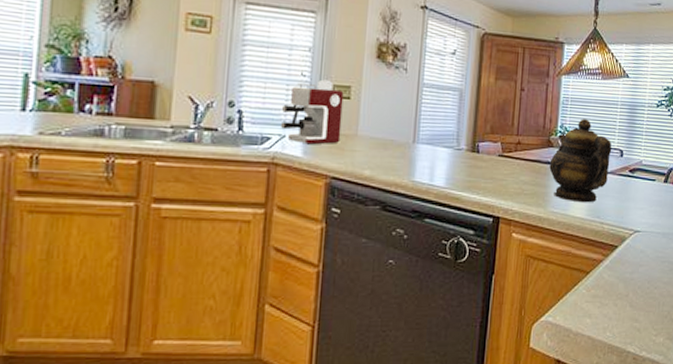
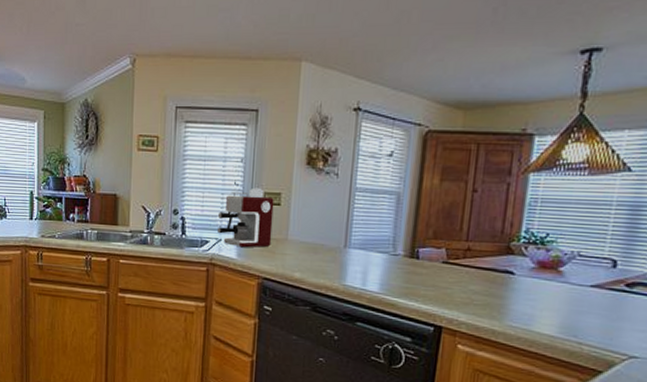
teapot: present [549,119,612,203] -> none [507,222,600,319]

